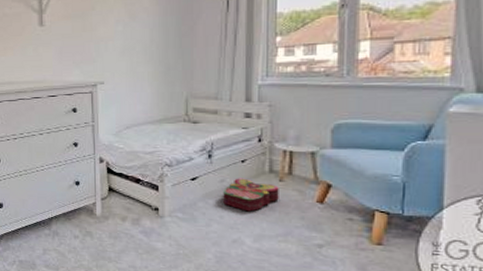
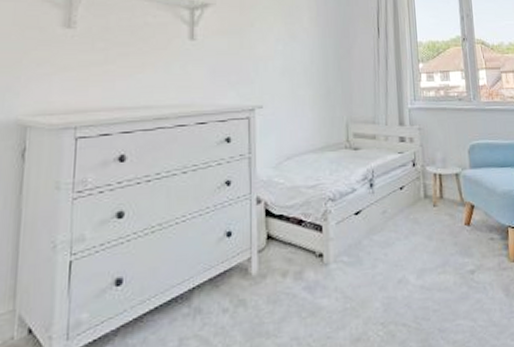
toy box: present [223,178,279,212] -> none [386,206,435,244]

